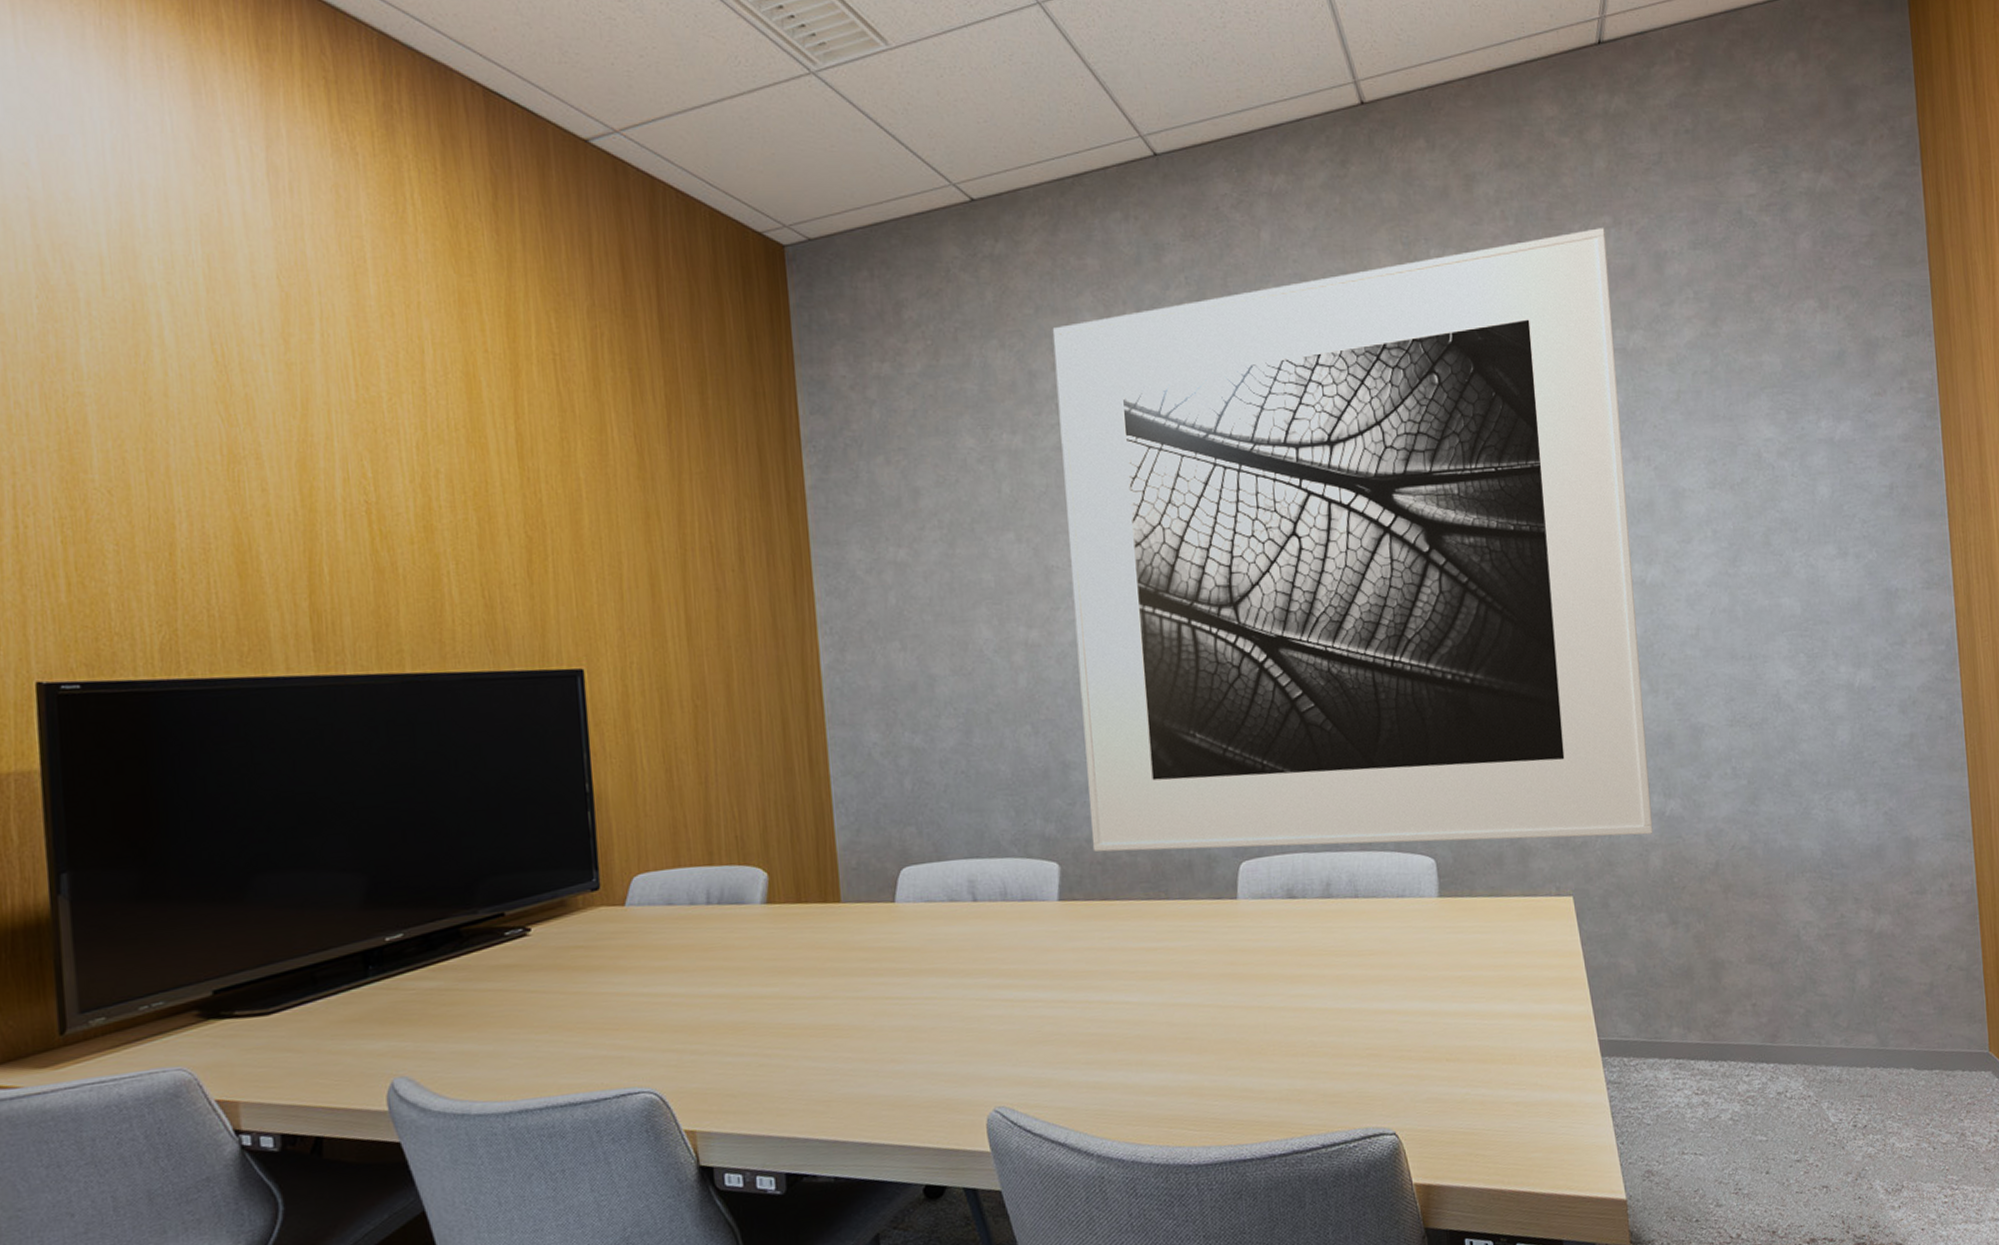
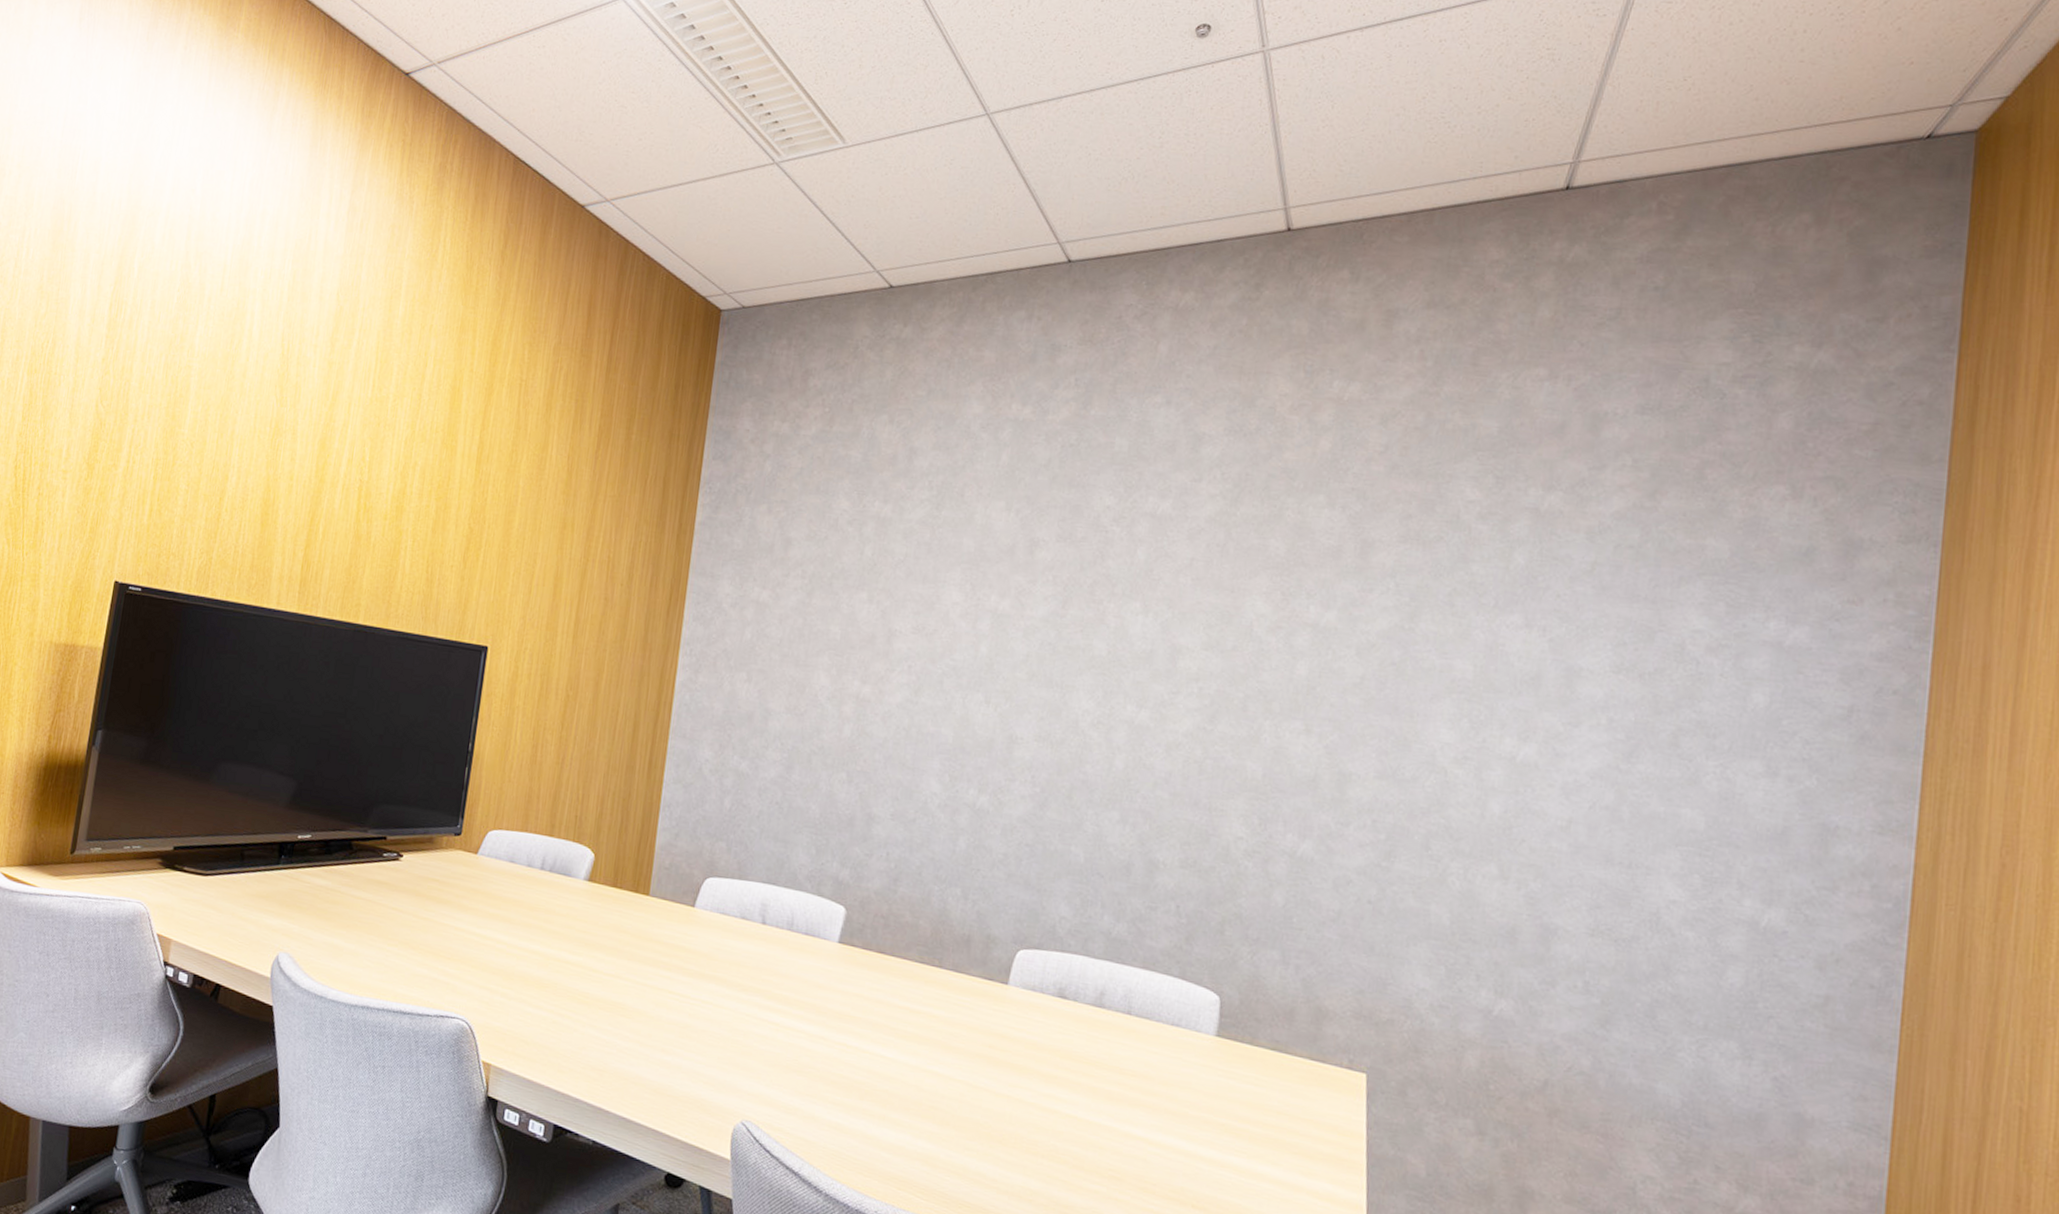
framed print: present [1052,228,1653,852] -> none [879,379,1537,1031]

